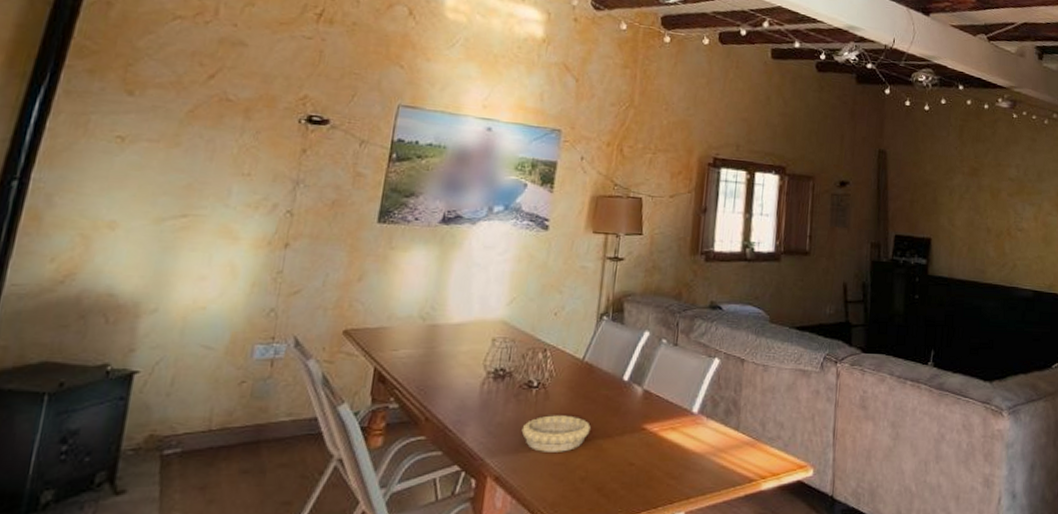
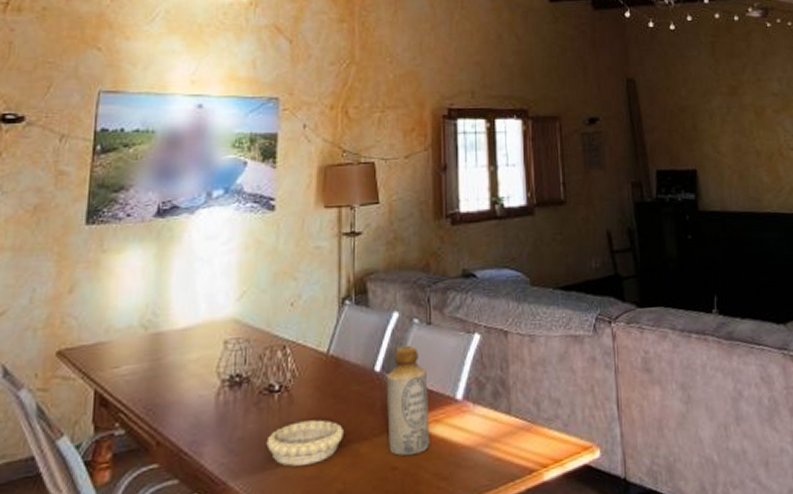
bottle: none [628,361,669,455] -> present [386,345,430,456]

